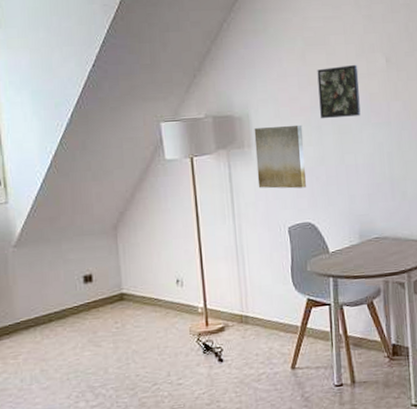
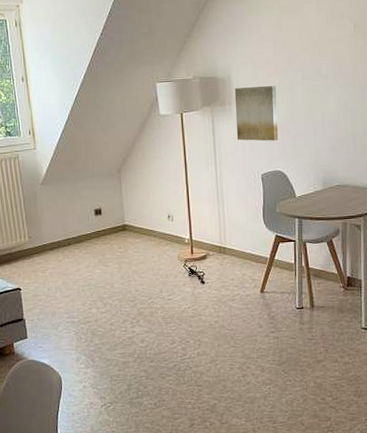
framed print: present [317,65,361,119] -> none [291,31,329,80]

